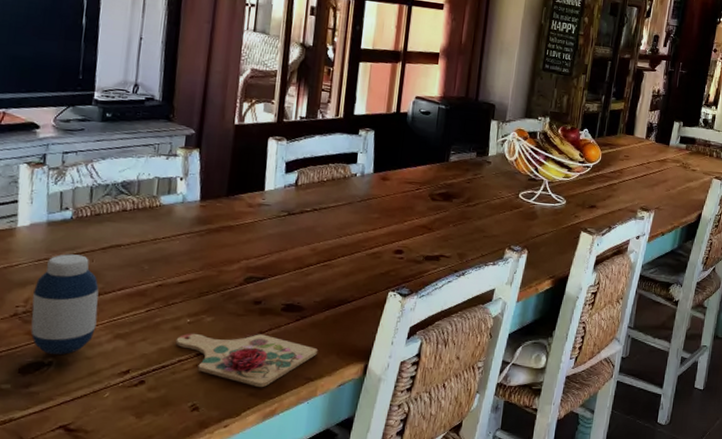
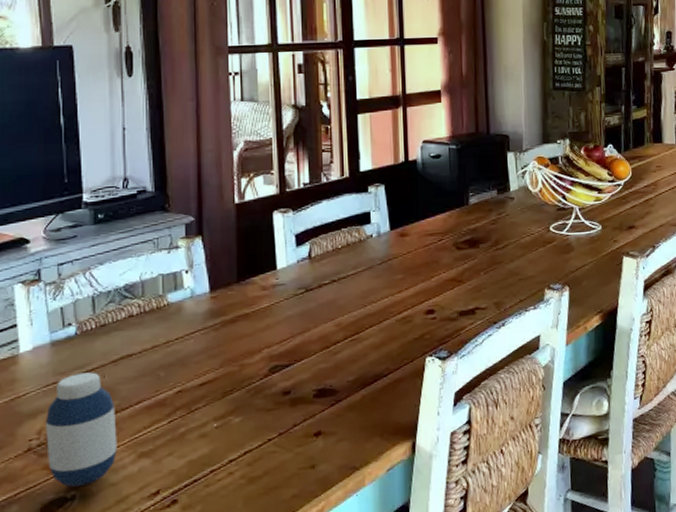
cutting board: present [175,333,319,388] -> none [205,427,360,487]

